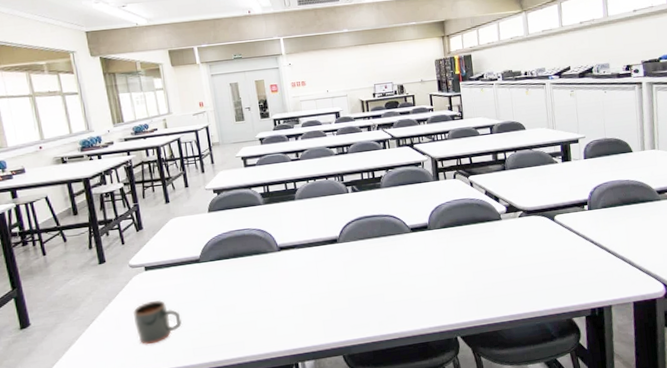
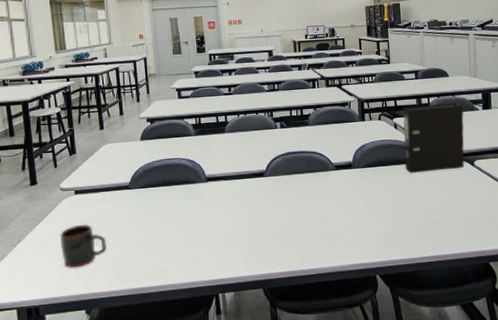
binder: none [479,157,545,232] -> present [403,103,465,173]

